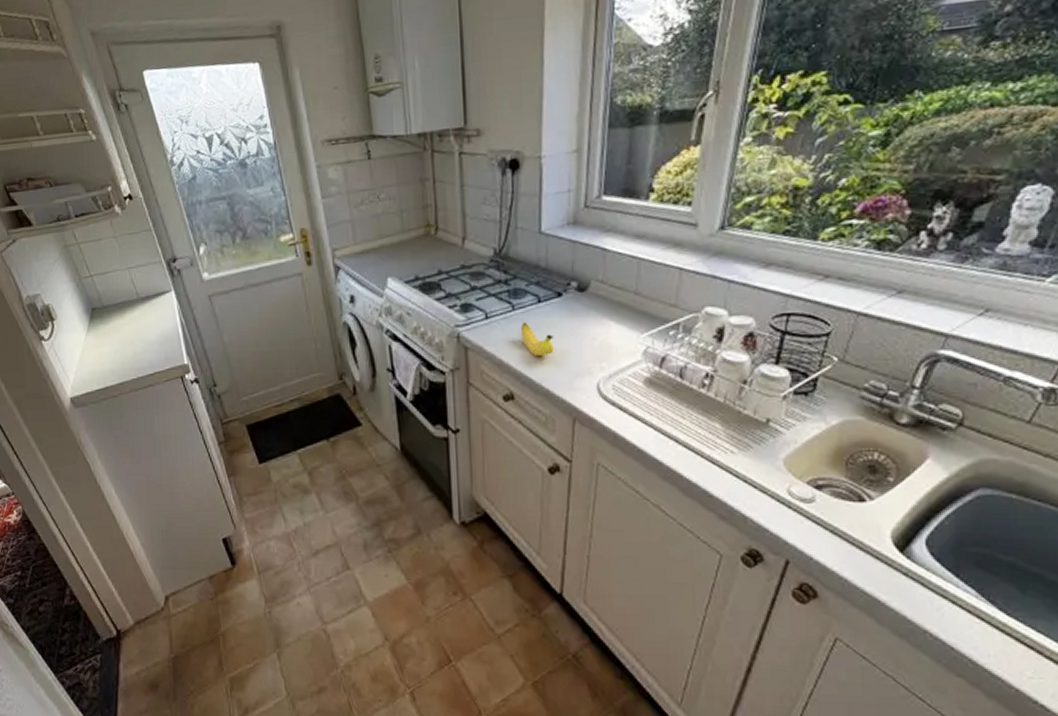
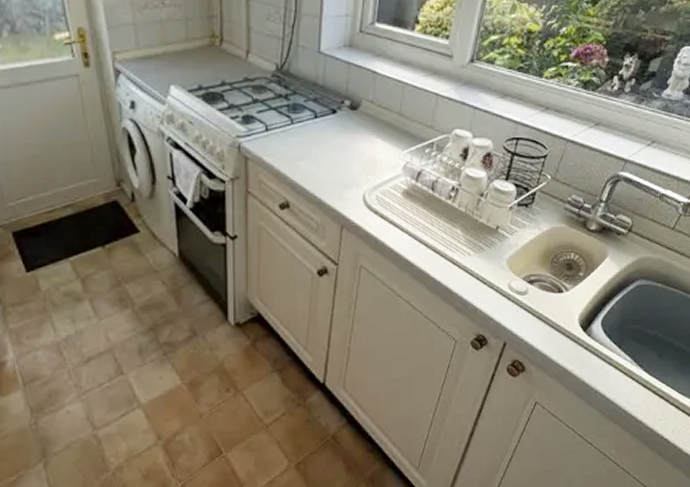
banana: present [520,322,554,357] -> none [297,136,327,169]

